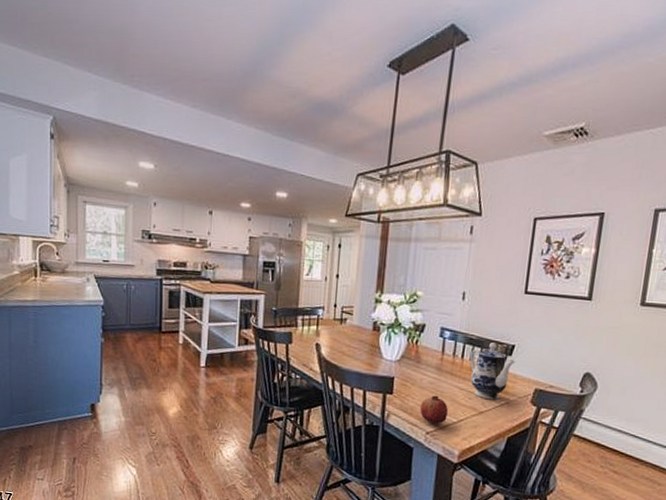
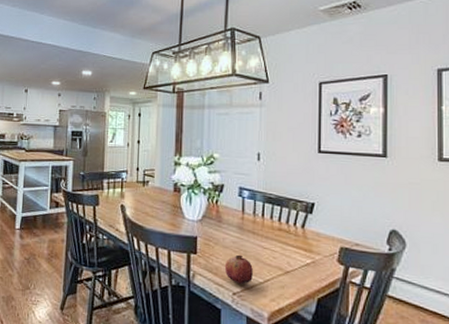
teapot: present [469,343,516,400] -> none [270,201,317,259]

